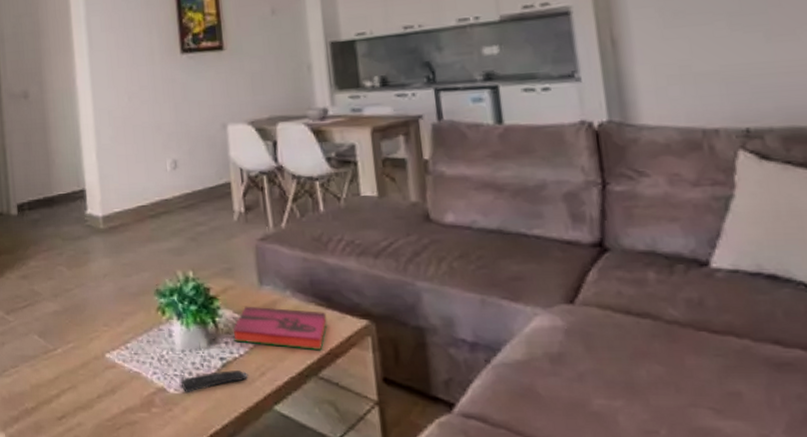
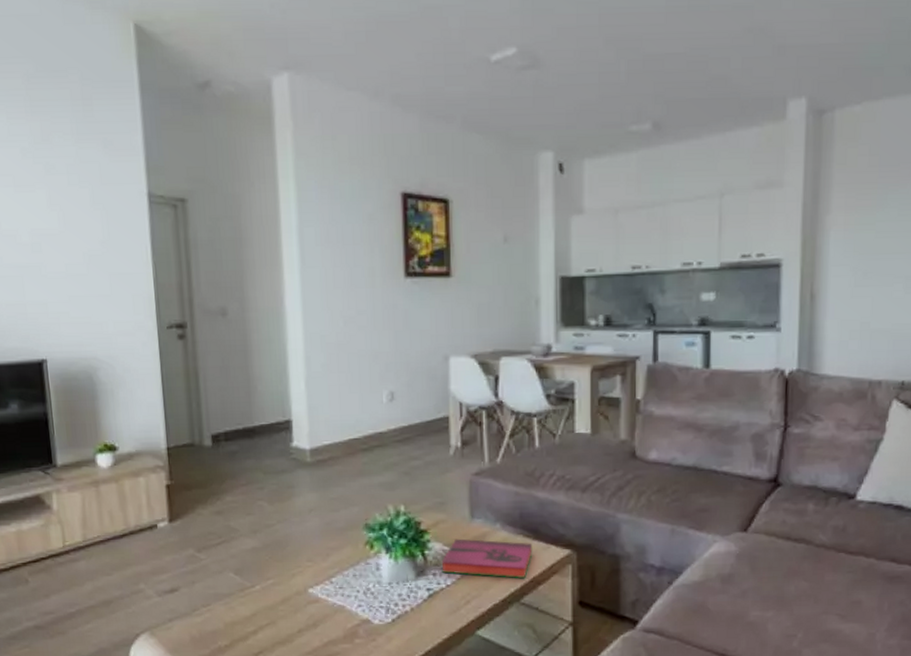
remote control: present [180,370,249,394] -> none [386,600,454,624]

